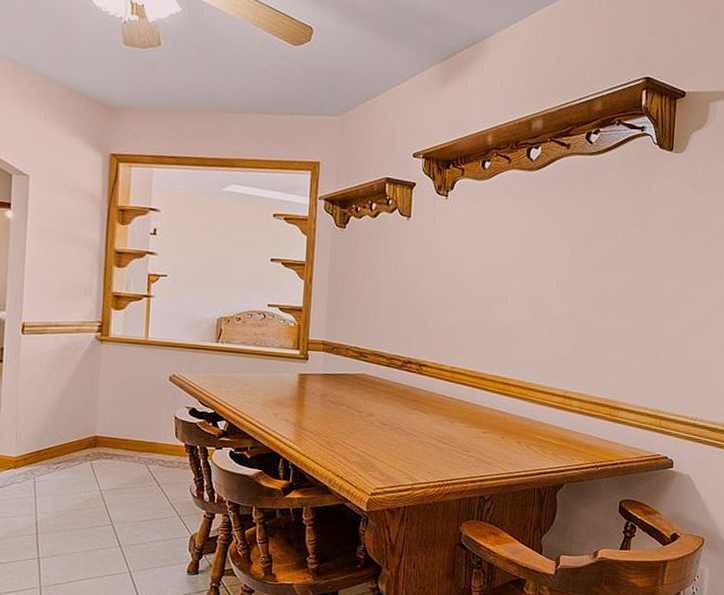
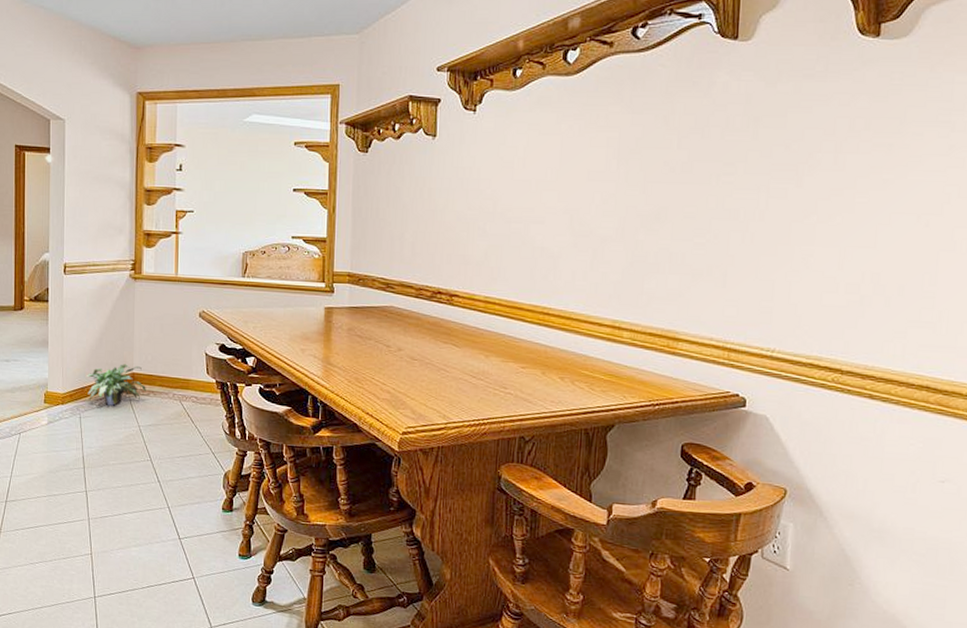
potted plant: none [44,427,110,470] -> present [87,364,146,406]

